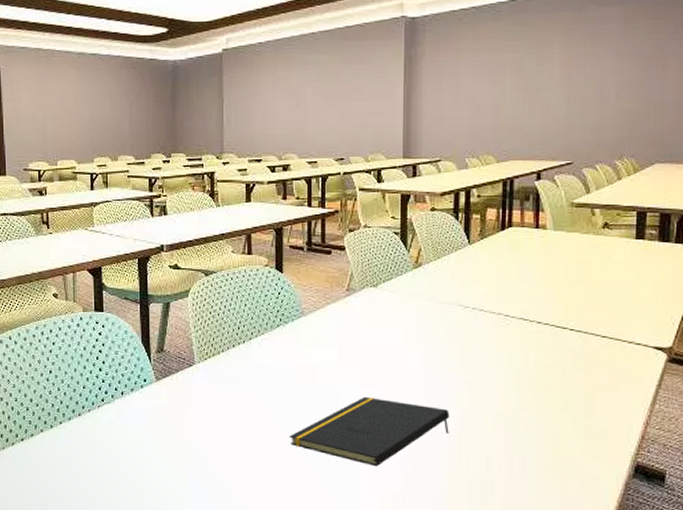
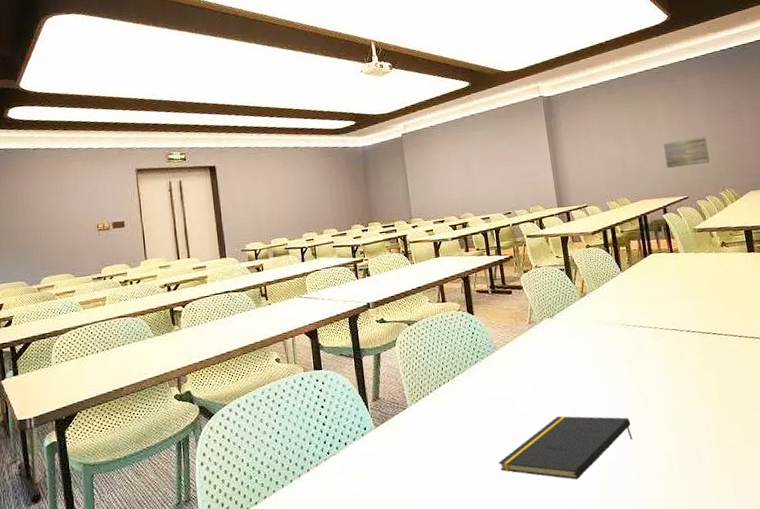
wall art: none [551,87,613,123] -> present [663,136,710,168]

